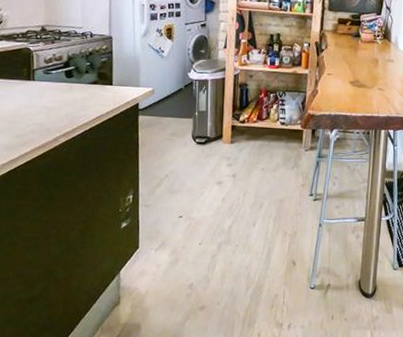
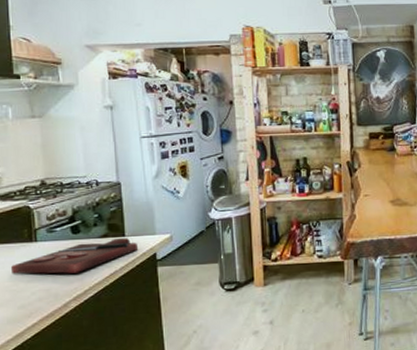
cutting board: none [9,86,124,113] -> present [10,238,139,274]

